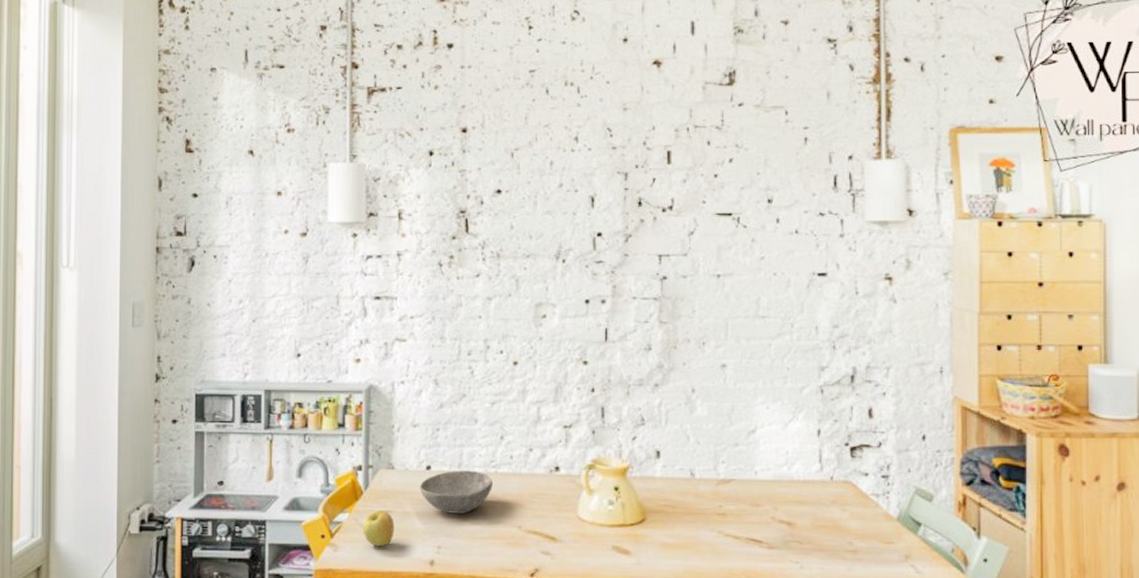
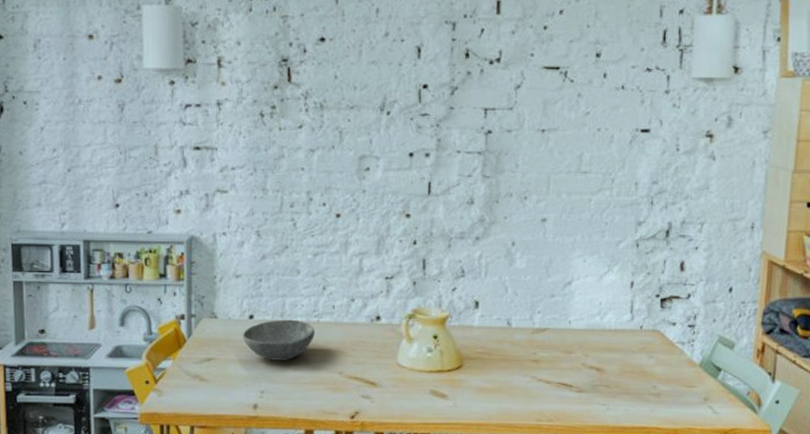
apple: present [362,509,394,547] -> none [186,357,218,392]

